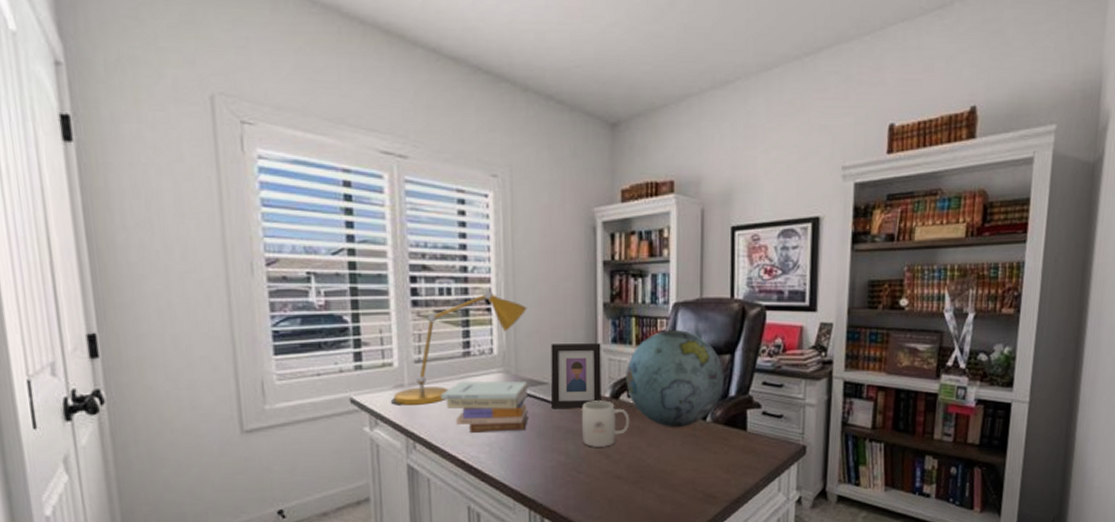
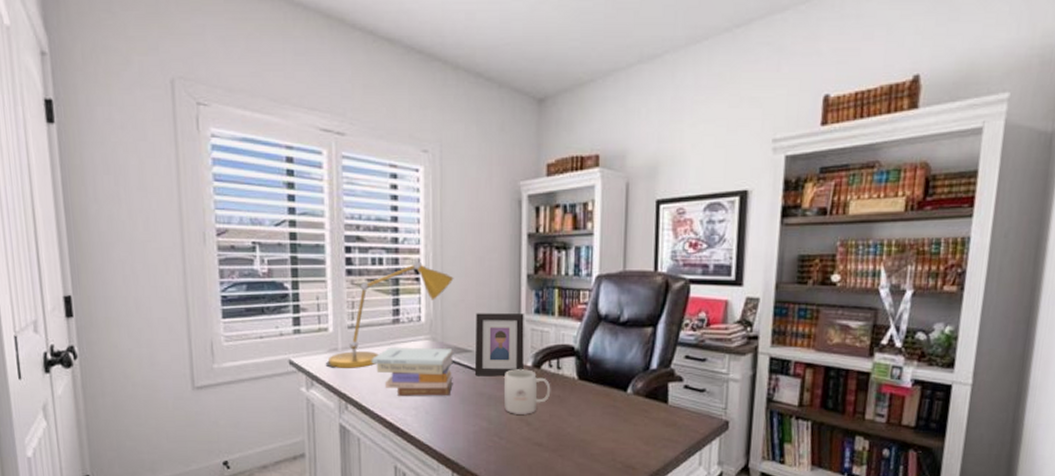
globe: present [626,330,723,427] -> none [548,302,645,398]

